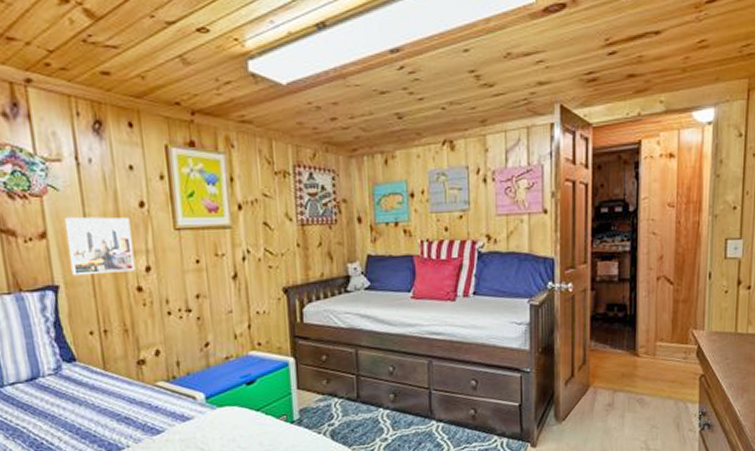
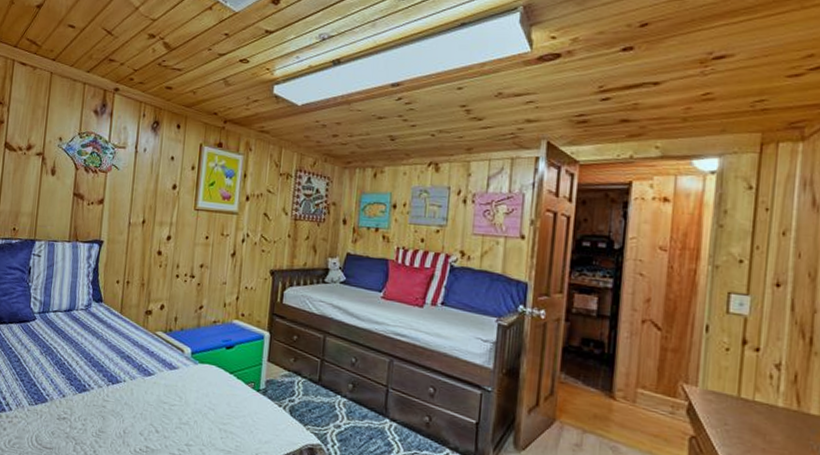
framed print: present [64,216,136,276] -> none [114,189,164,238]

